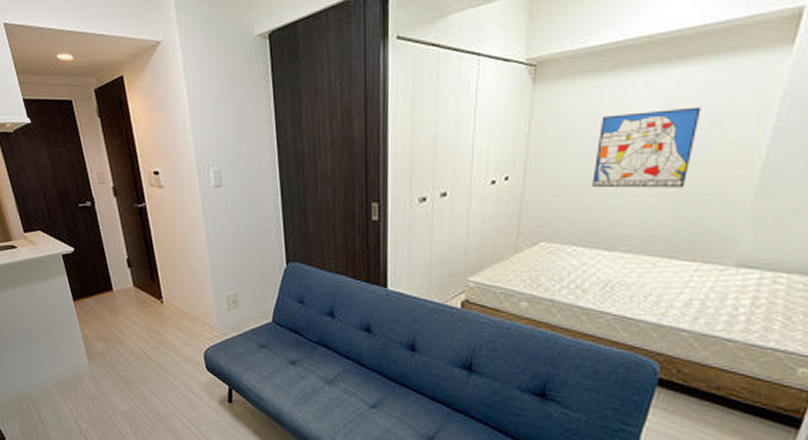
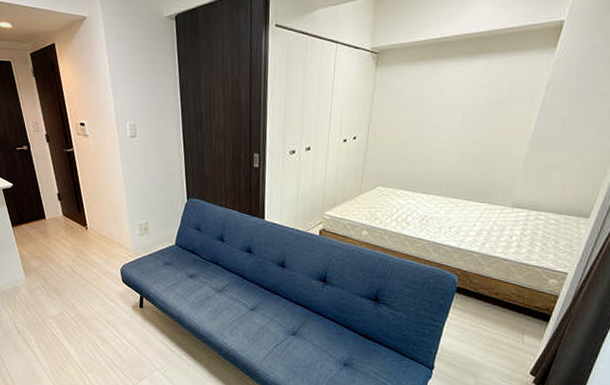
wall art: present [592,107,701,188] -> none [416,90,493,149]

